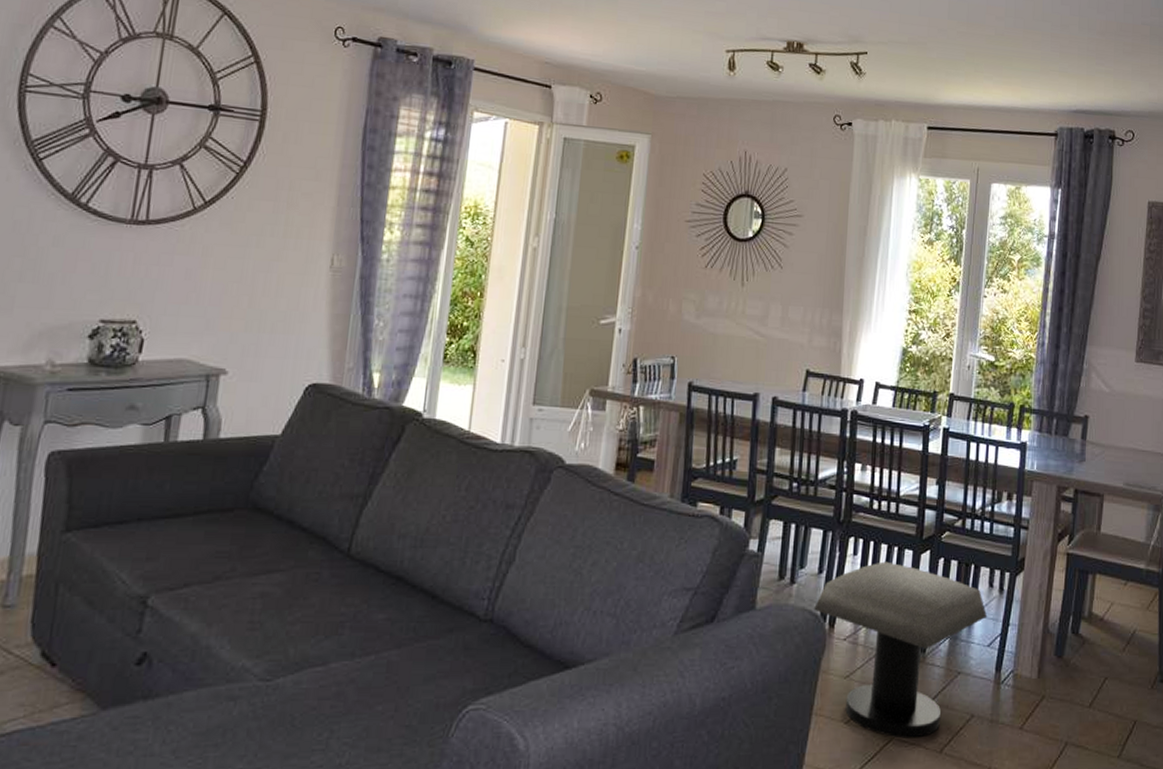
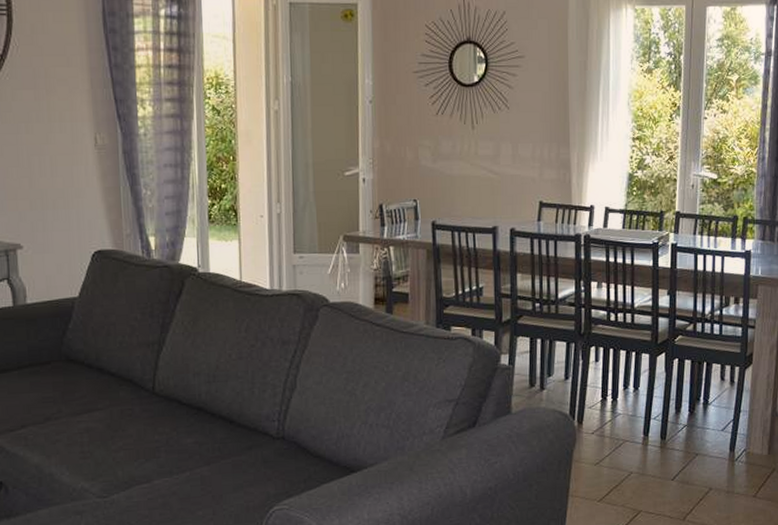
stool: present [814,561,988,739] -> none [563,365,721,511]

